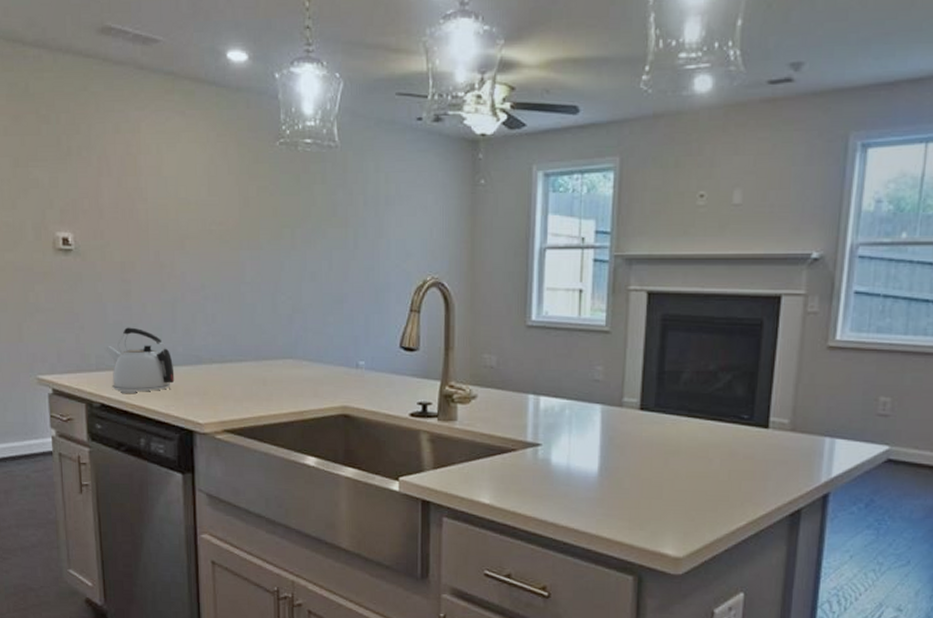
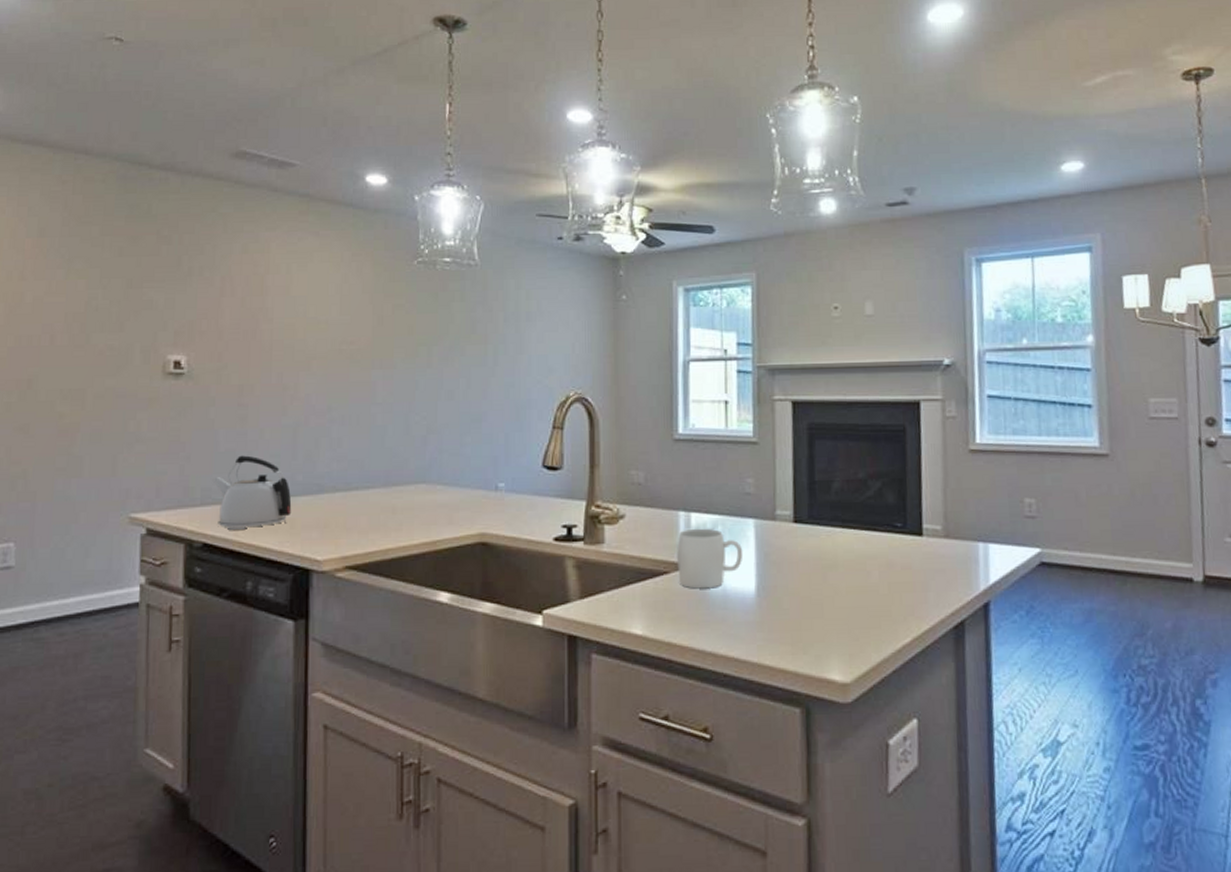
mug: none [525,411,589,467] -> present [677,528,743,589]

